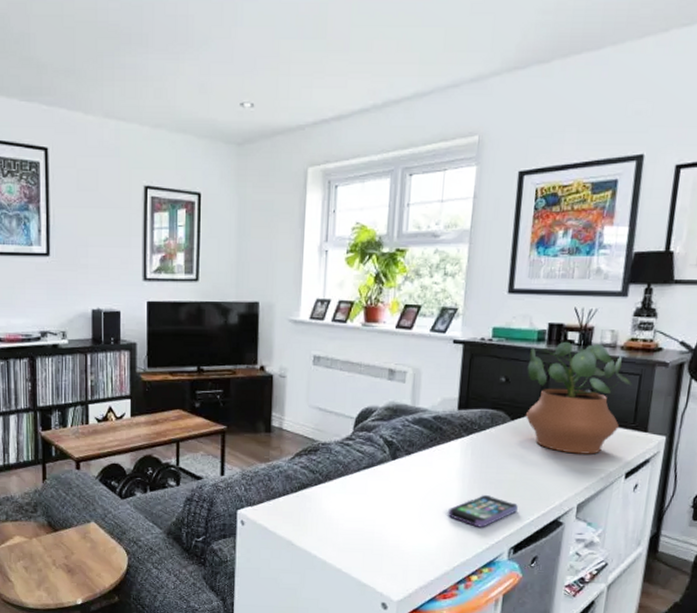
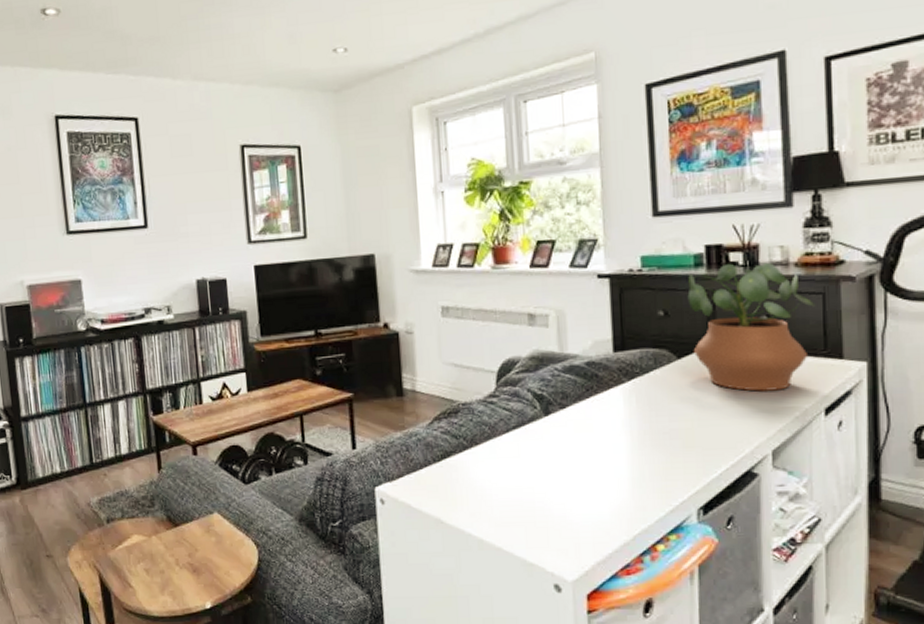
smartphone: present [448,495,518,527] -> none [618,448,701,487]

